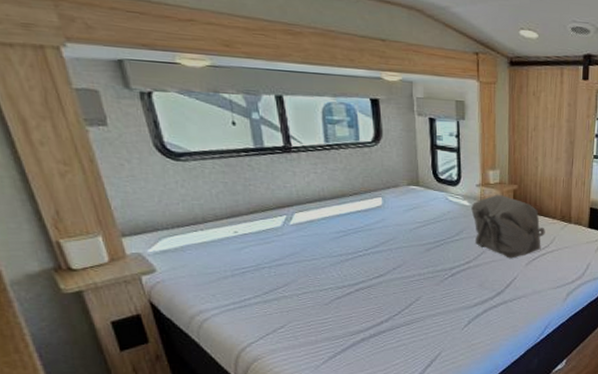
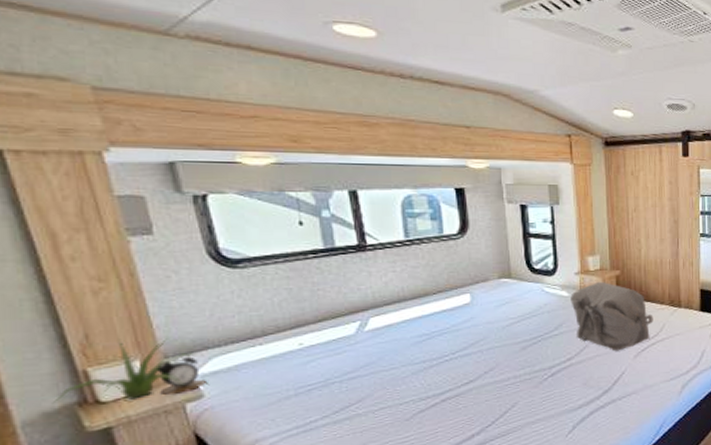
plant: none [33,216,154,269] -> present [52,339,203,404]
alarm clock: none [116,234,159,268] -> present [157,355,208,396]

